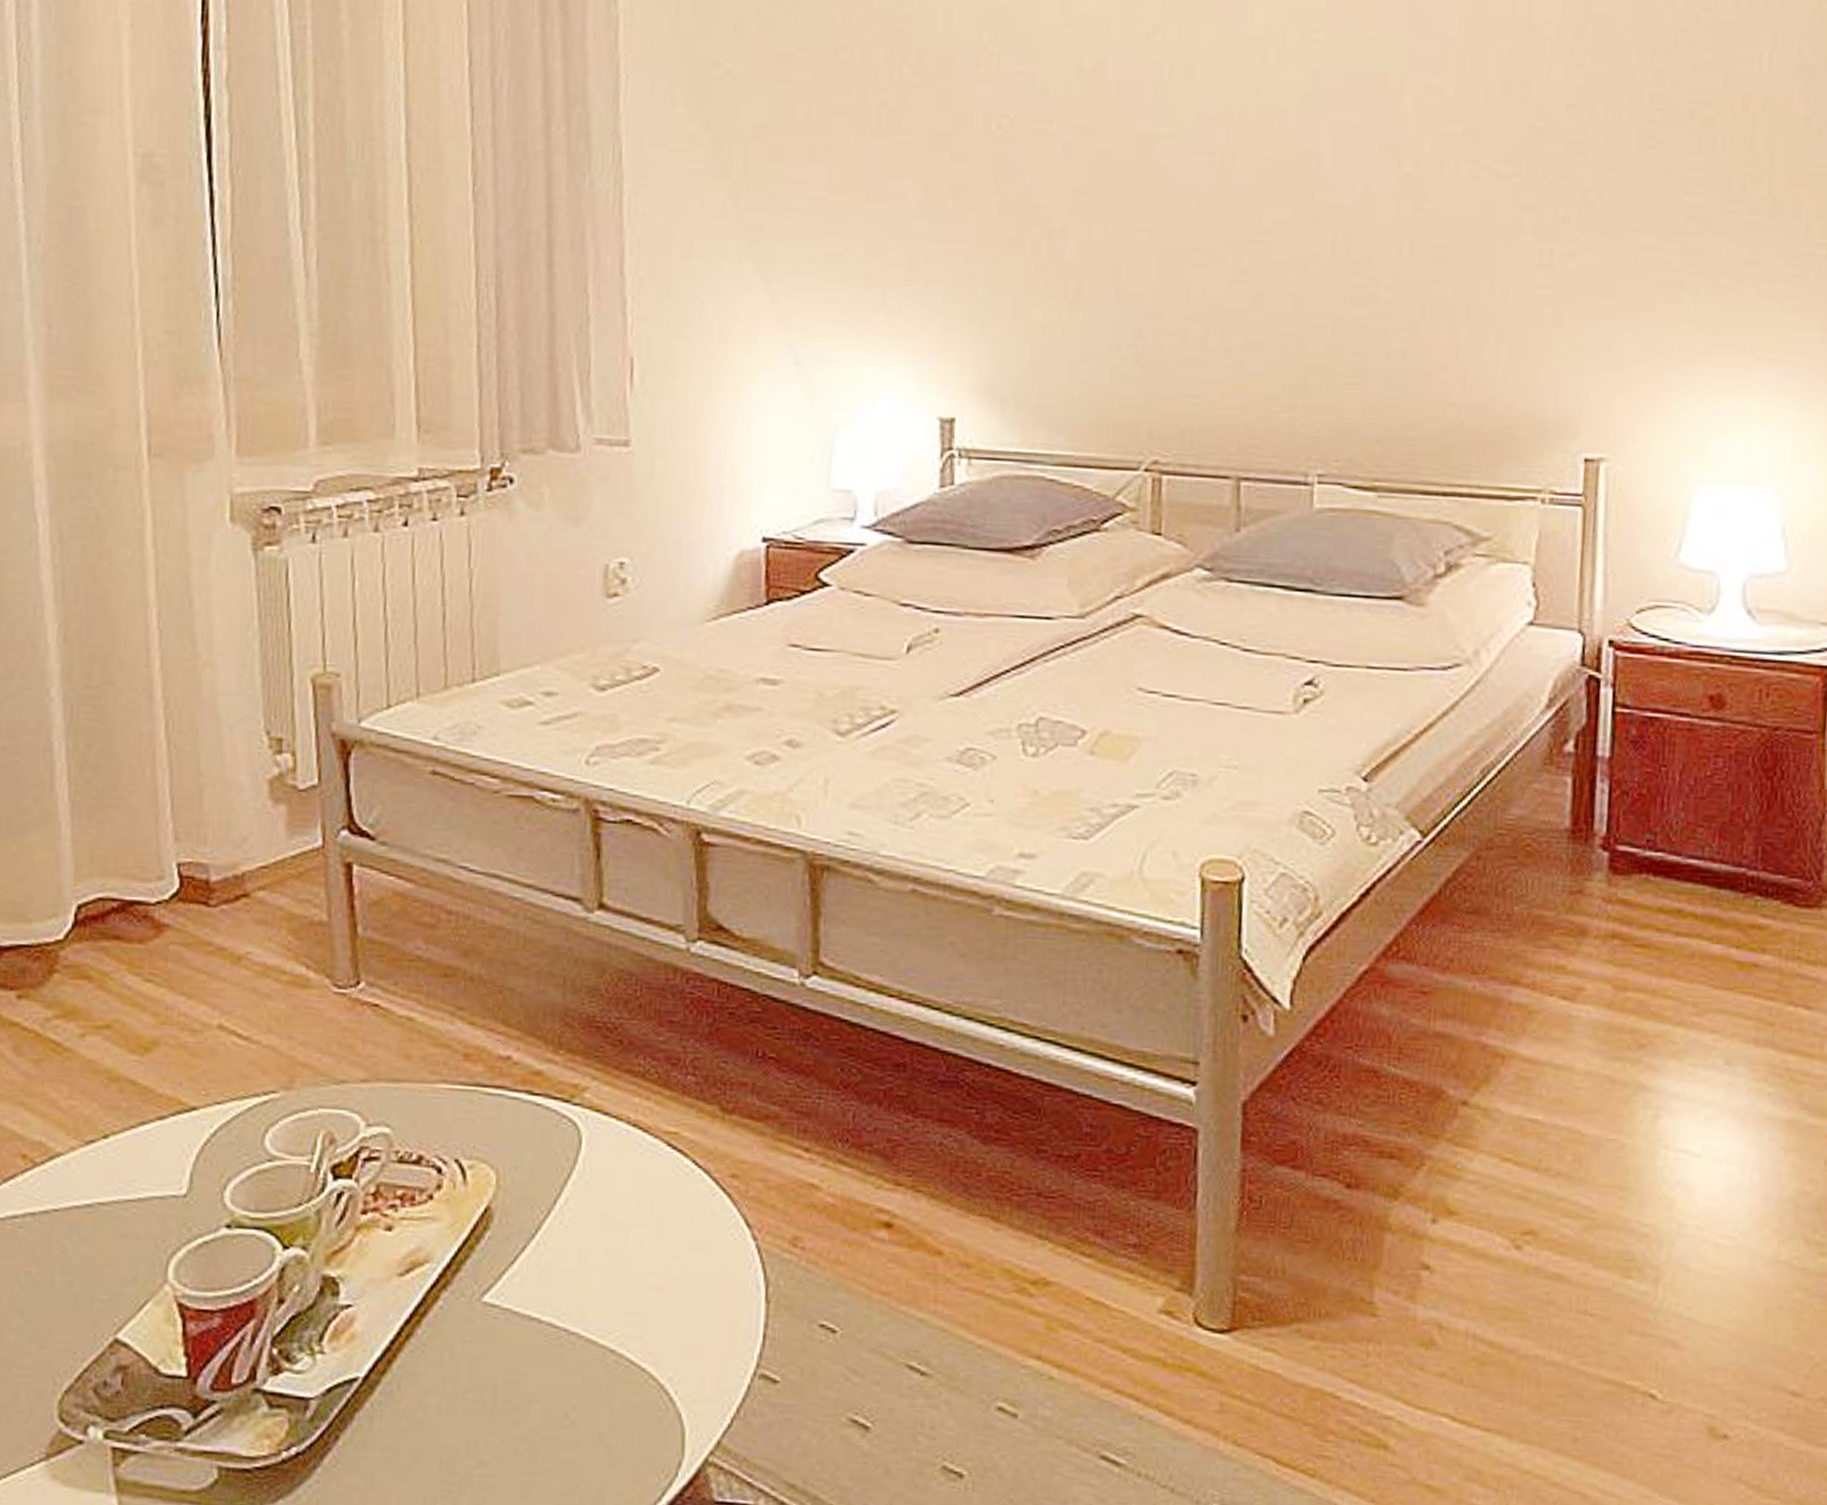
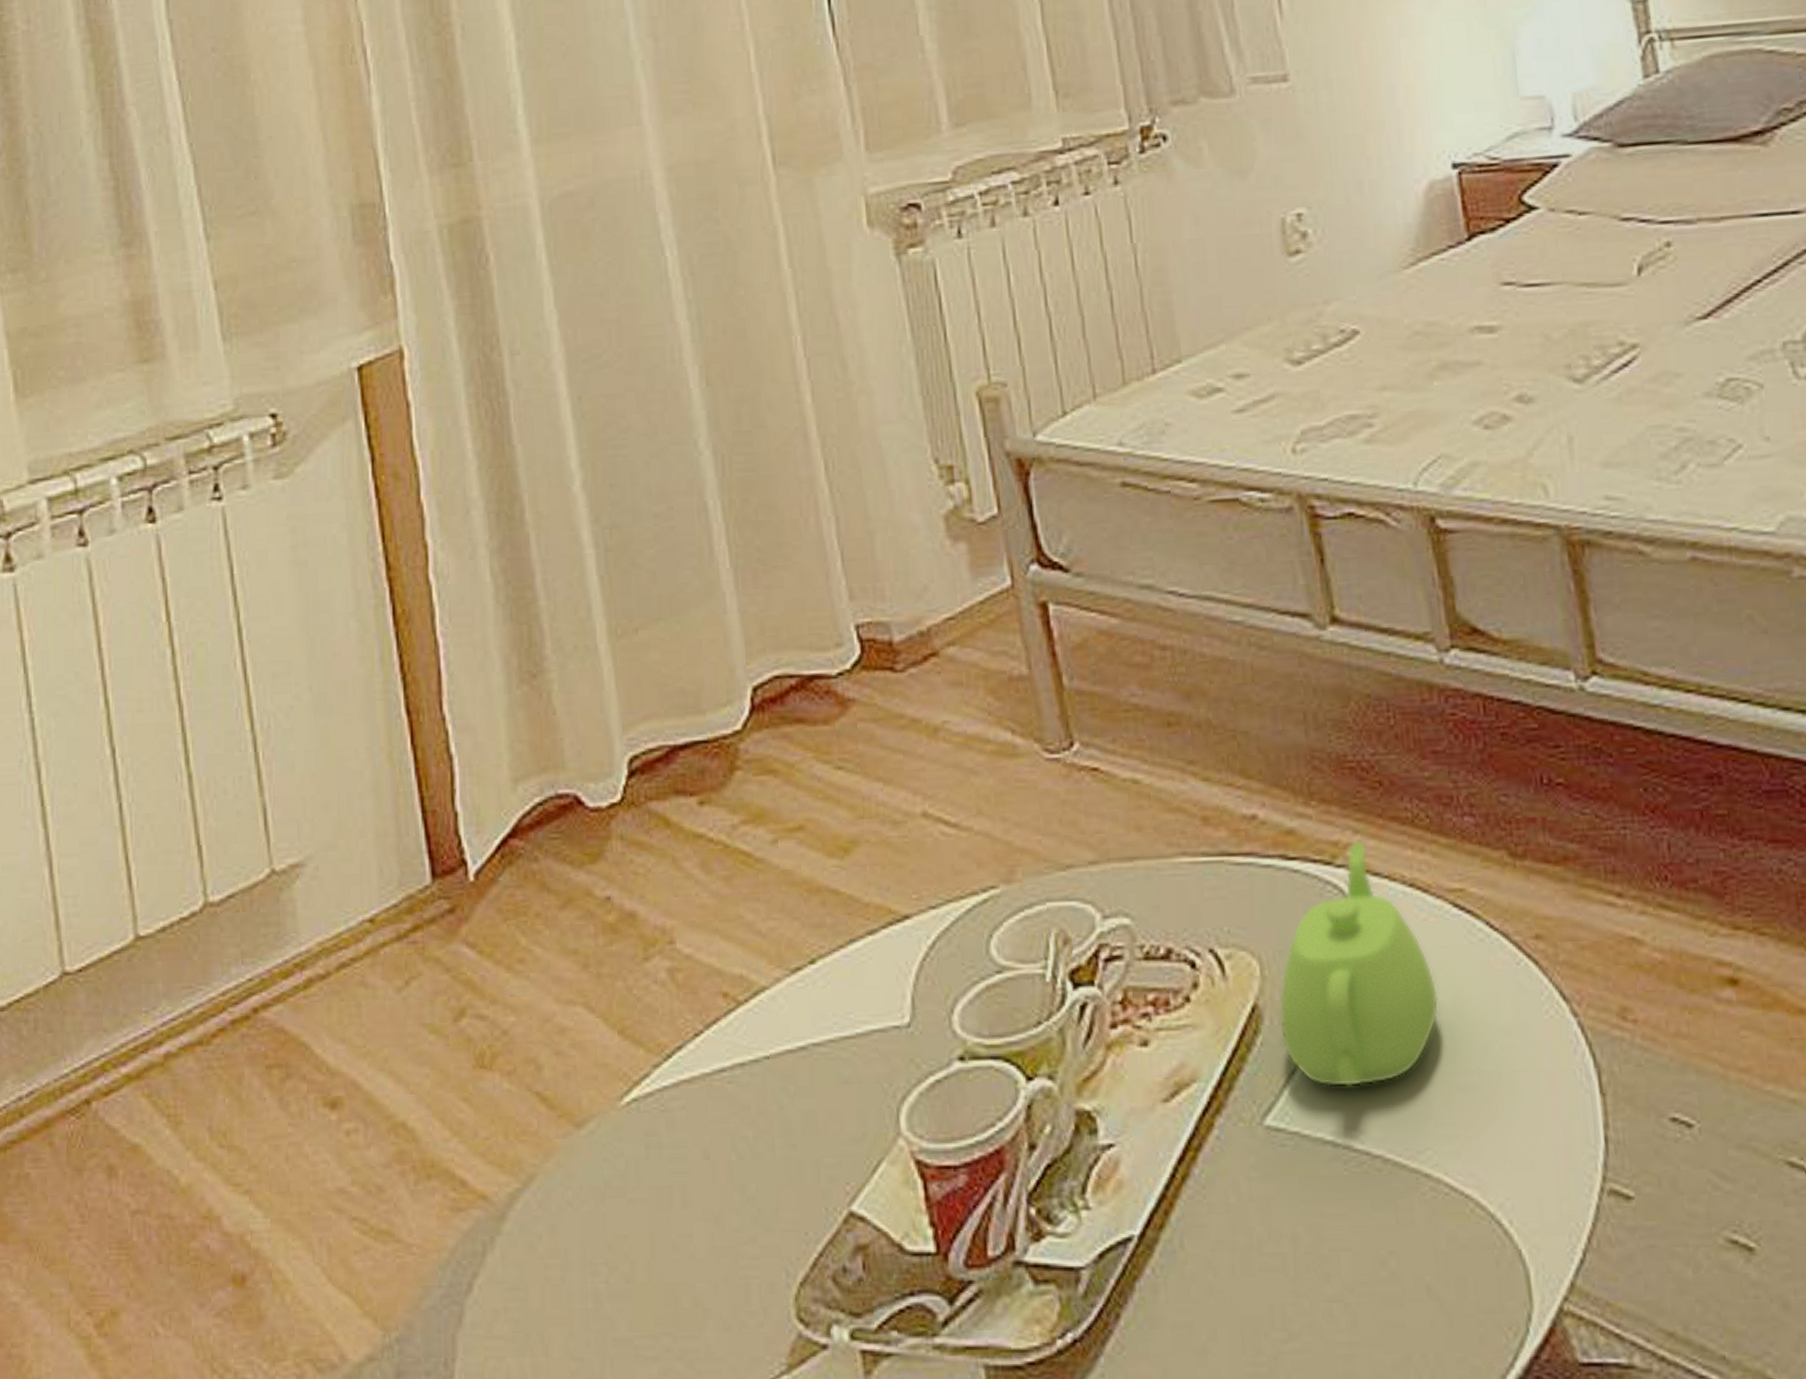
teapot: none [506,1085,644,1279] -> present [1278,839,1440,1088]

